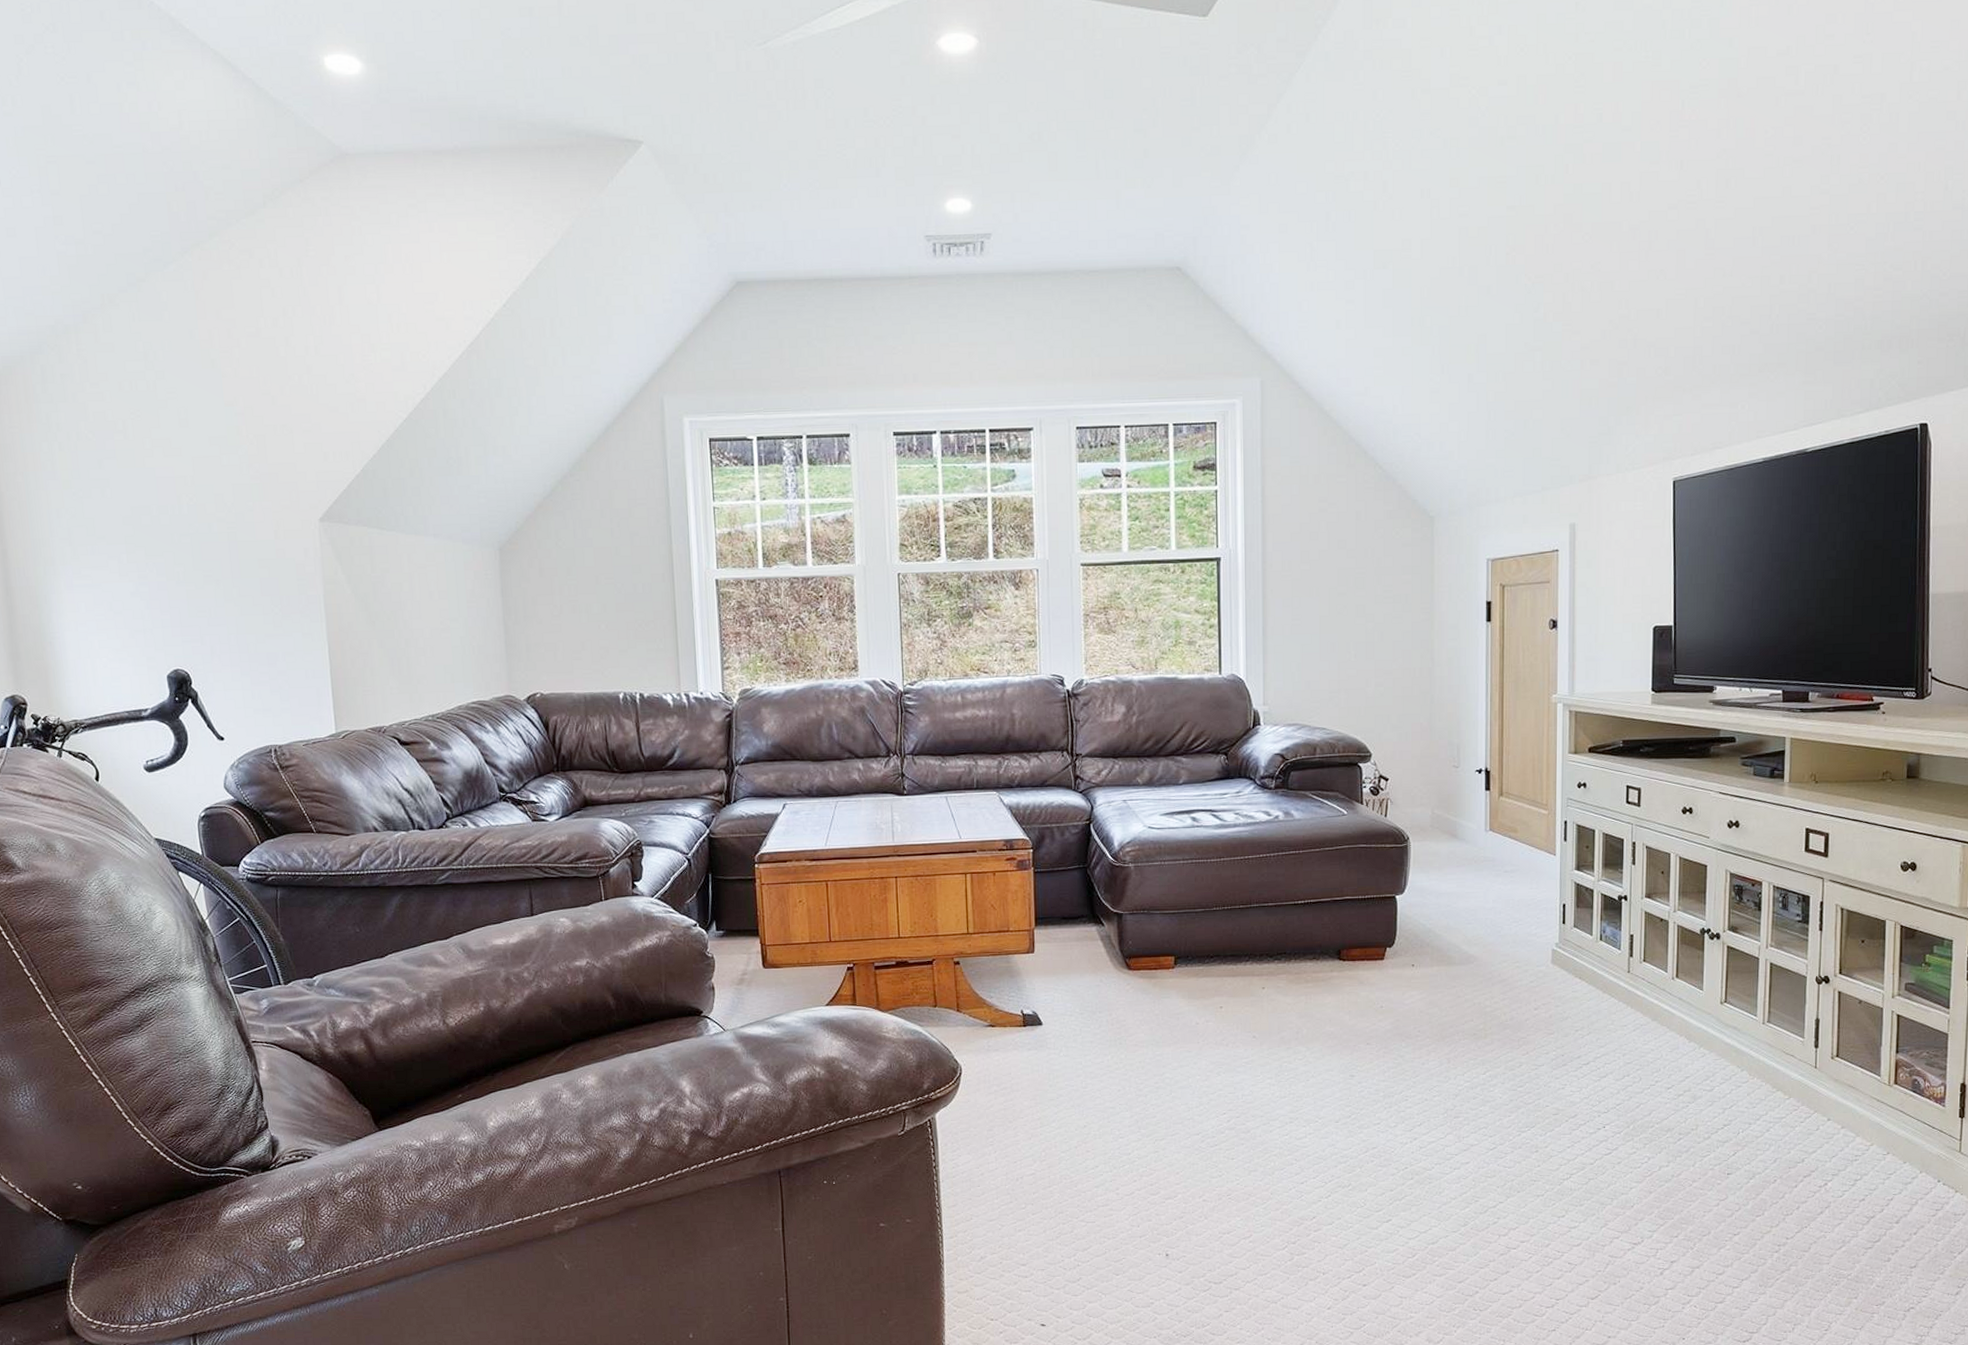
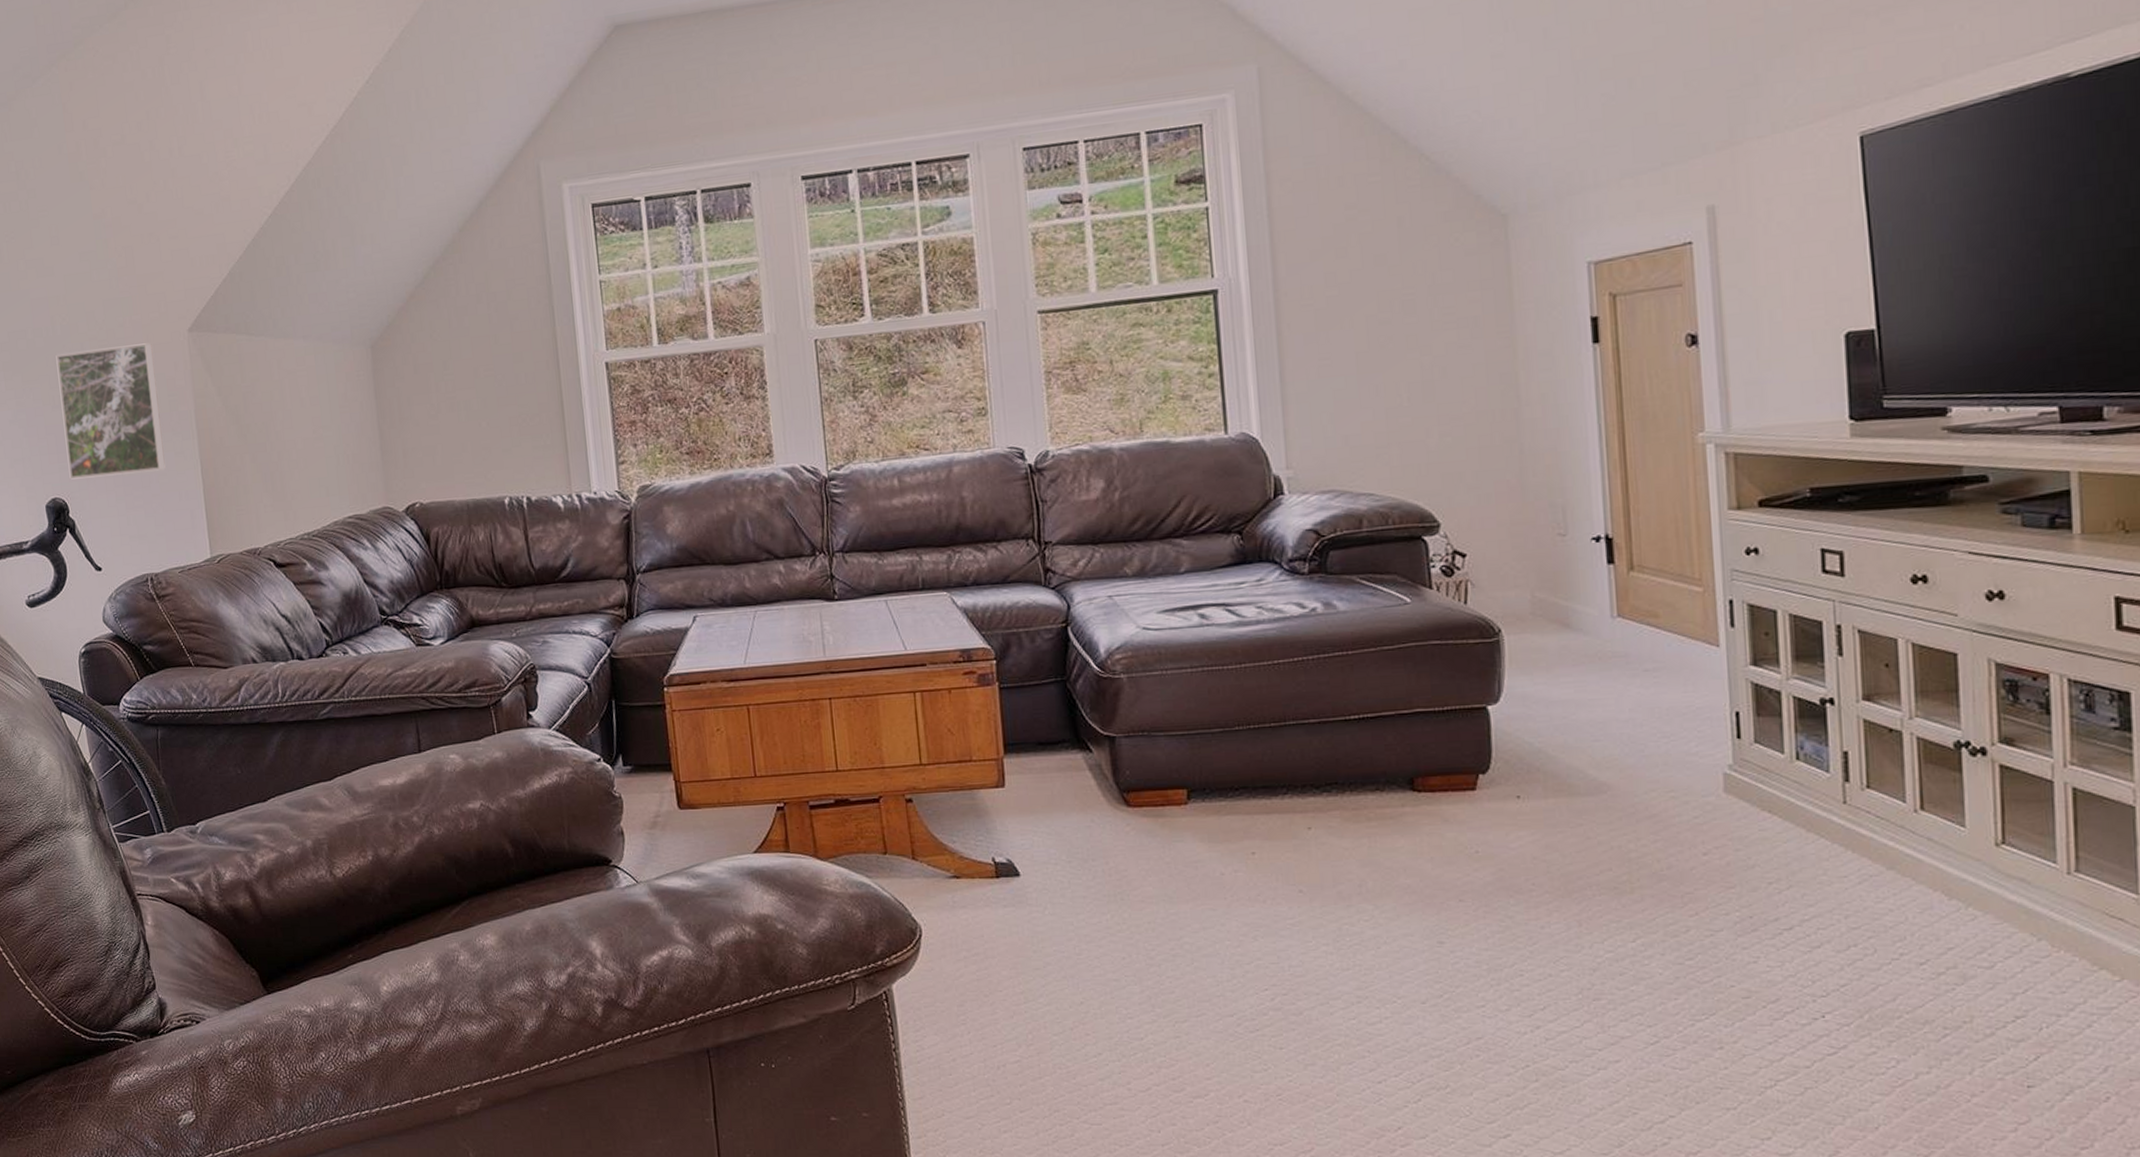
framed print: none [181,529,293,653] -> present [56,343,166,480]

